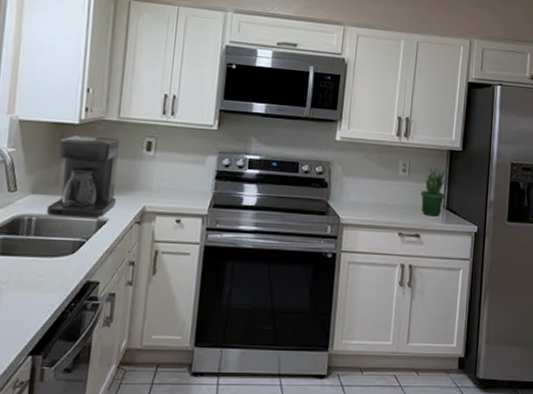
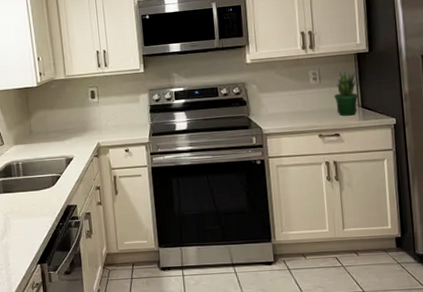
coffee maker: present [46,135,120,218] -> none [26,92,77,159]

